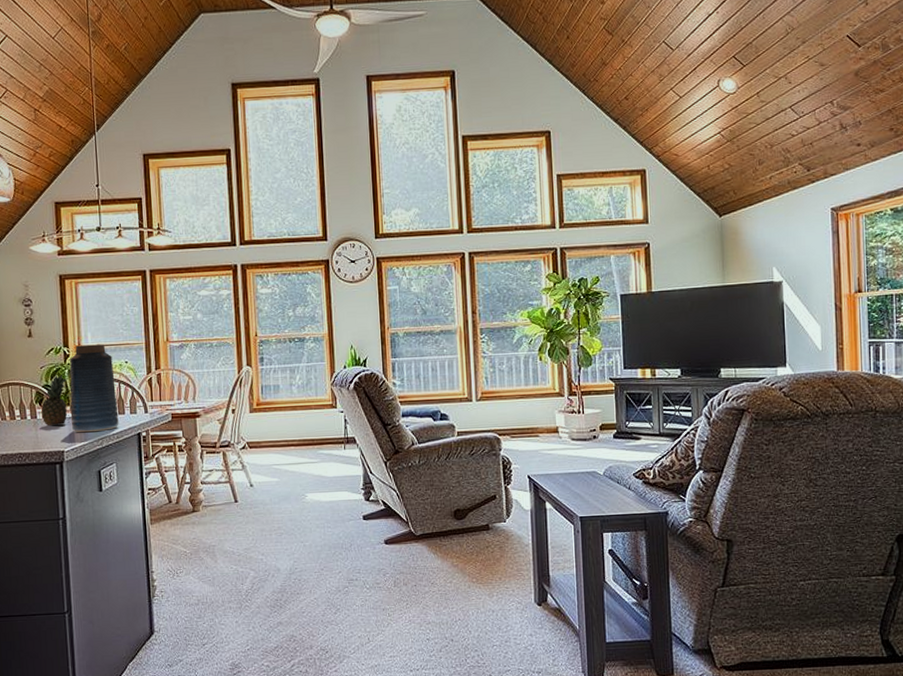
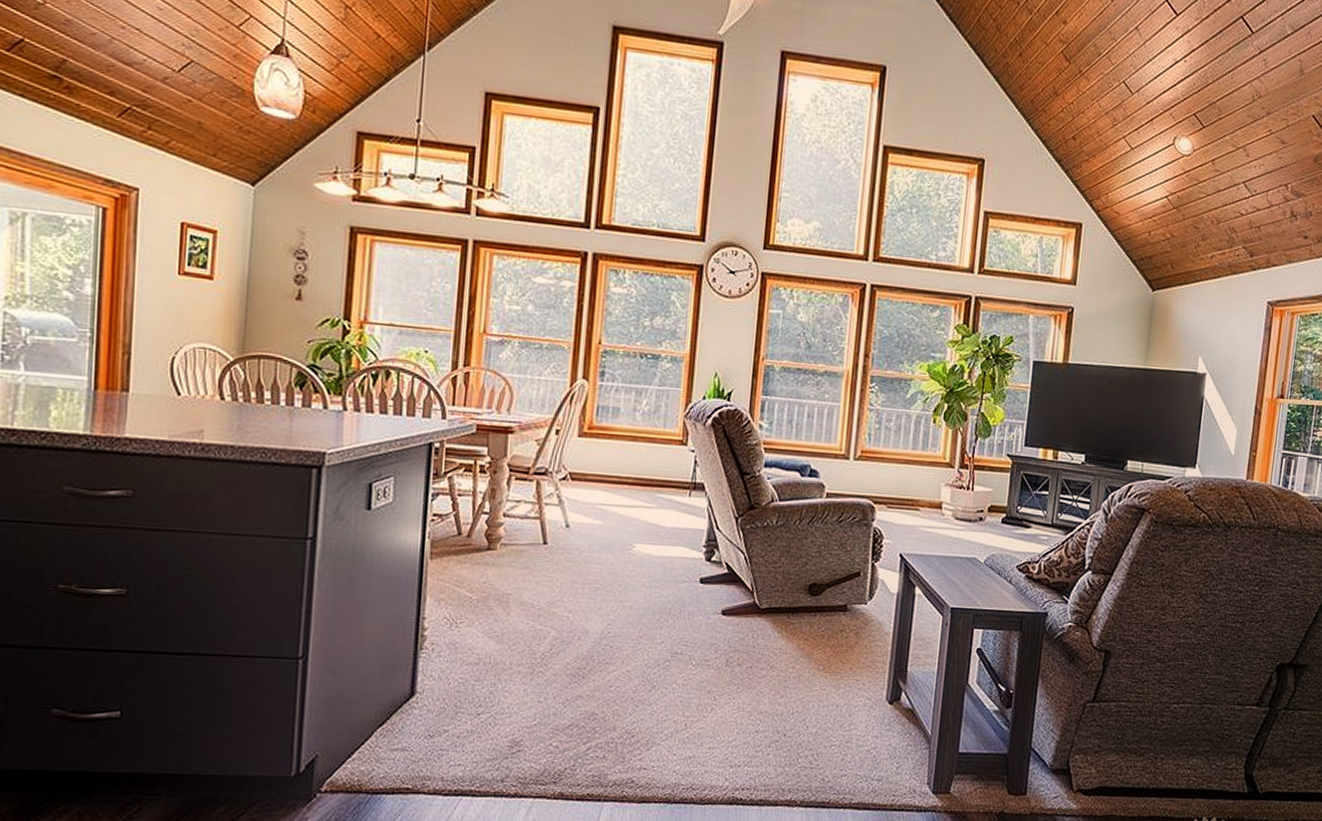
fruit: present [42,374,68,427] -> none [301,353,344,420]
vase: present [69,344,119,433] -> none [340,320,408,435]

